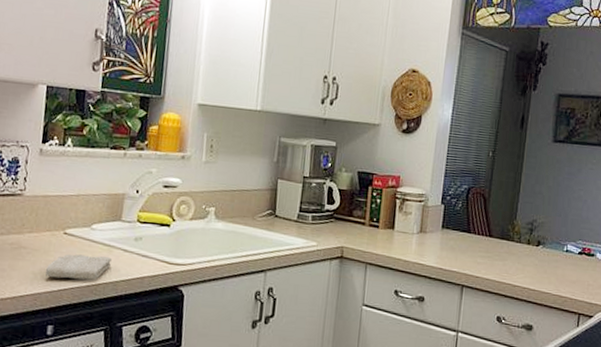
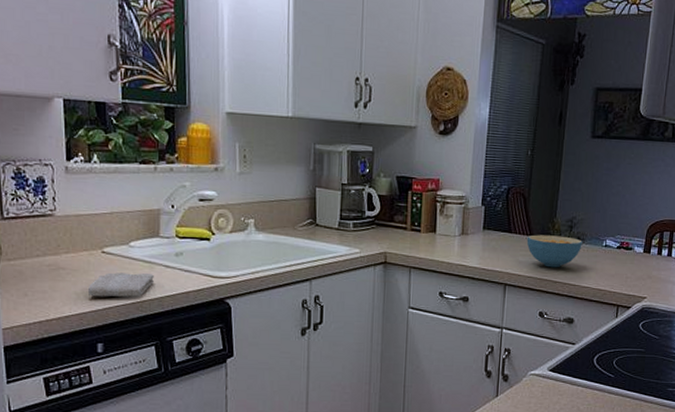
cereal bowl: none [485,236,543,272] -> present [526,234,583,268]

